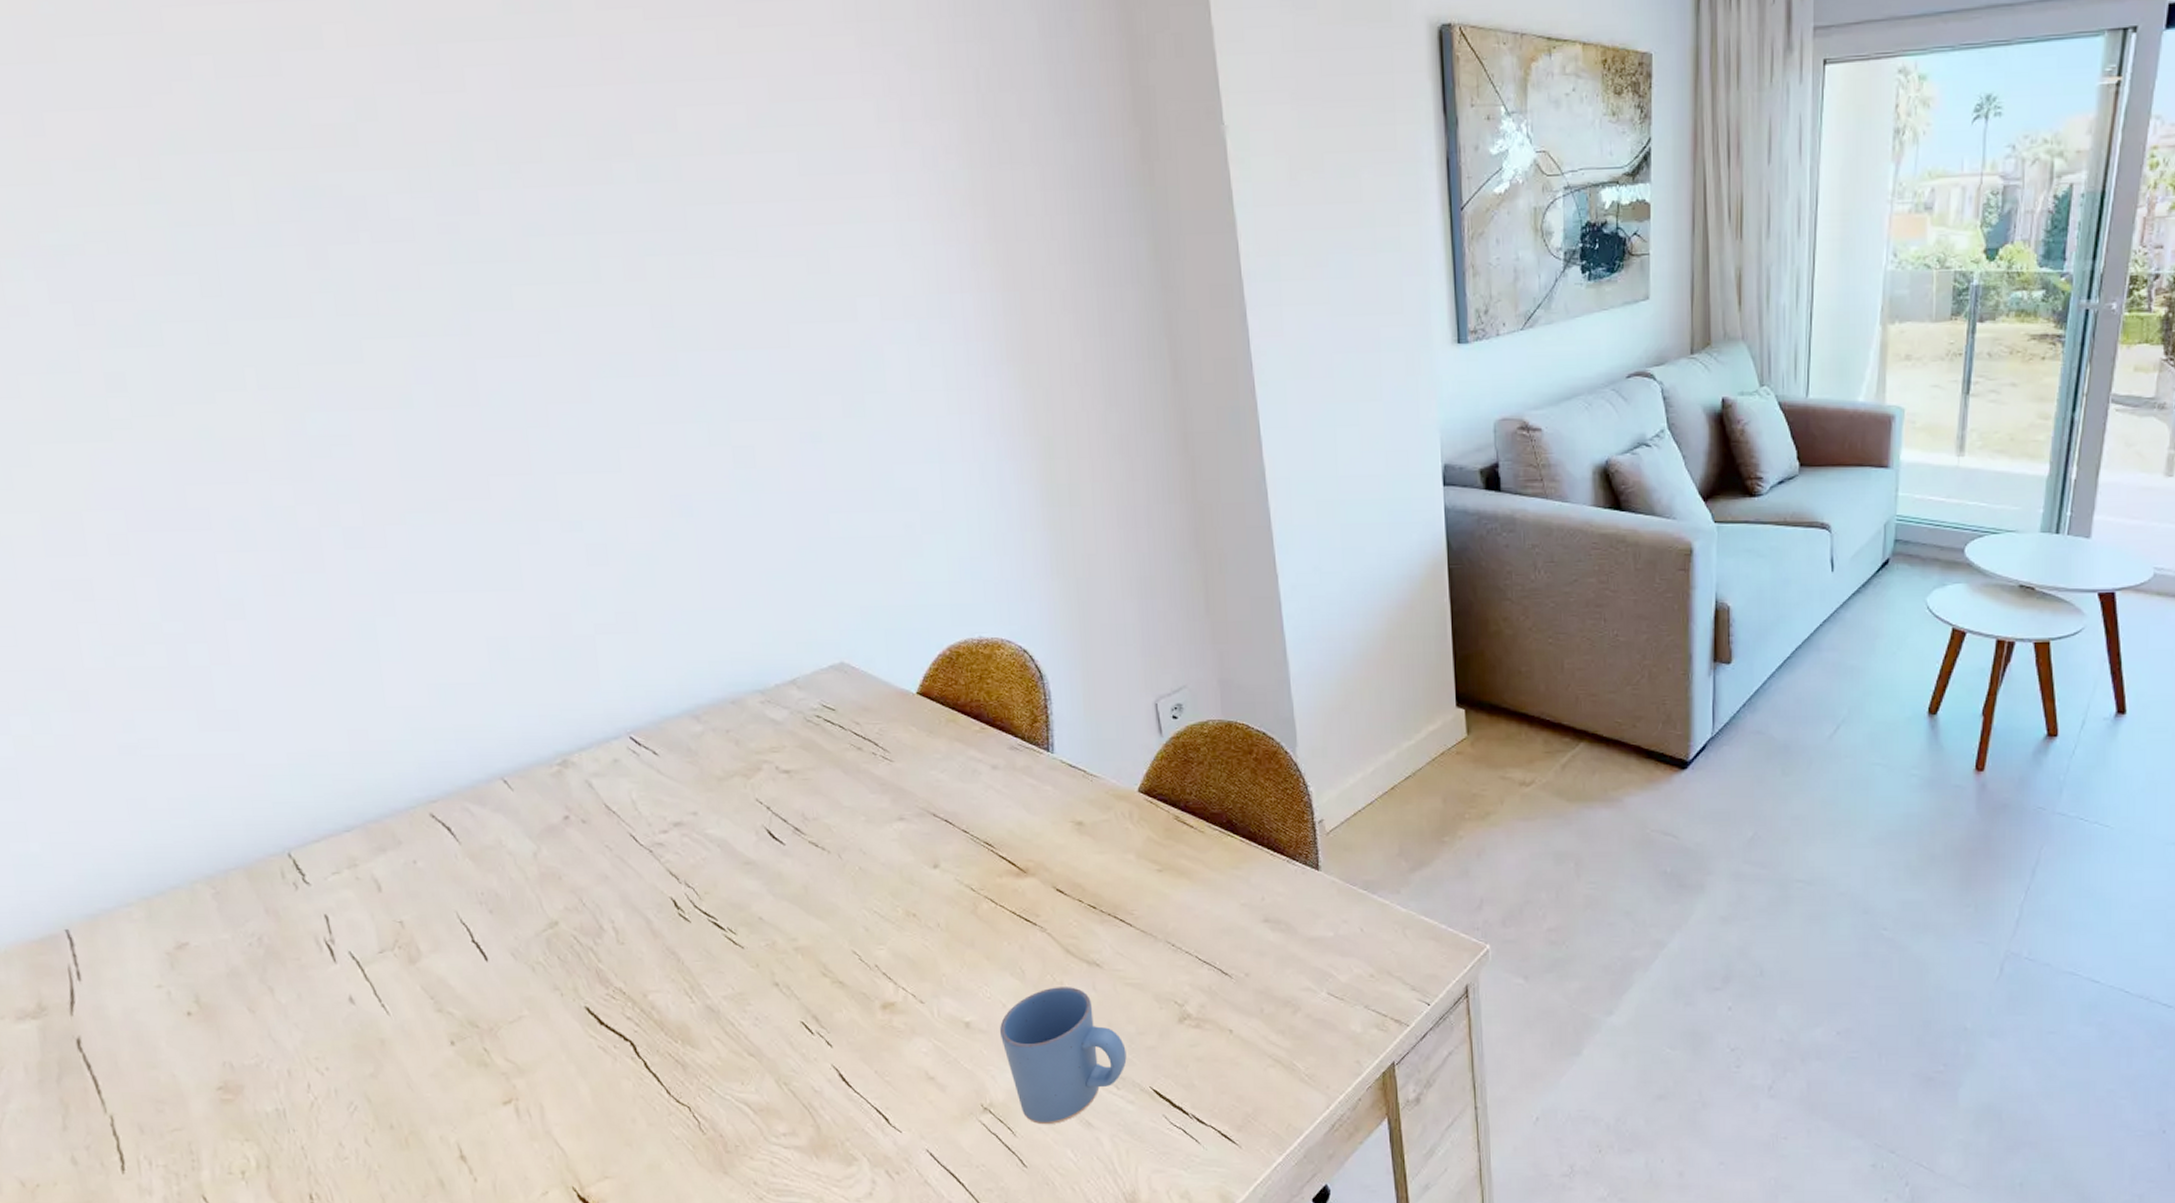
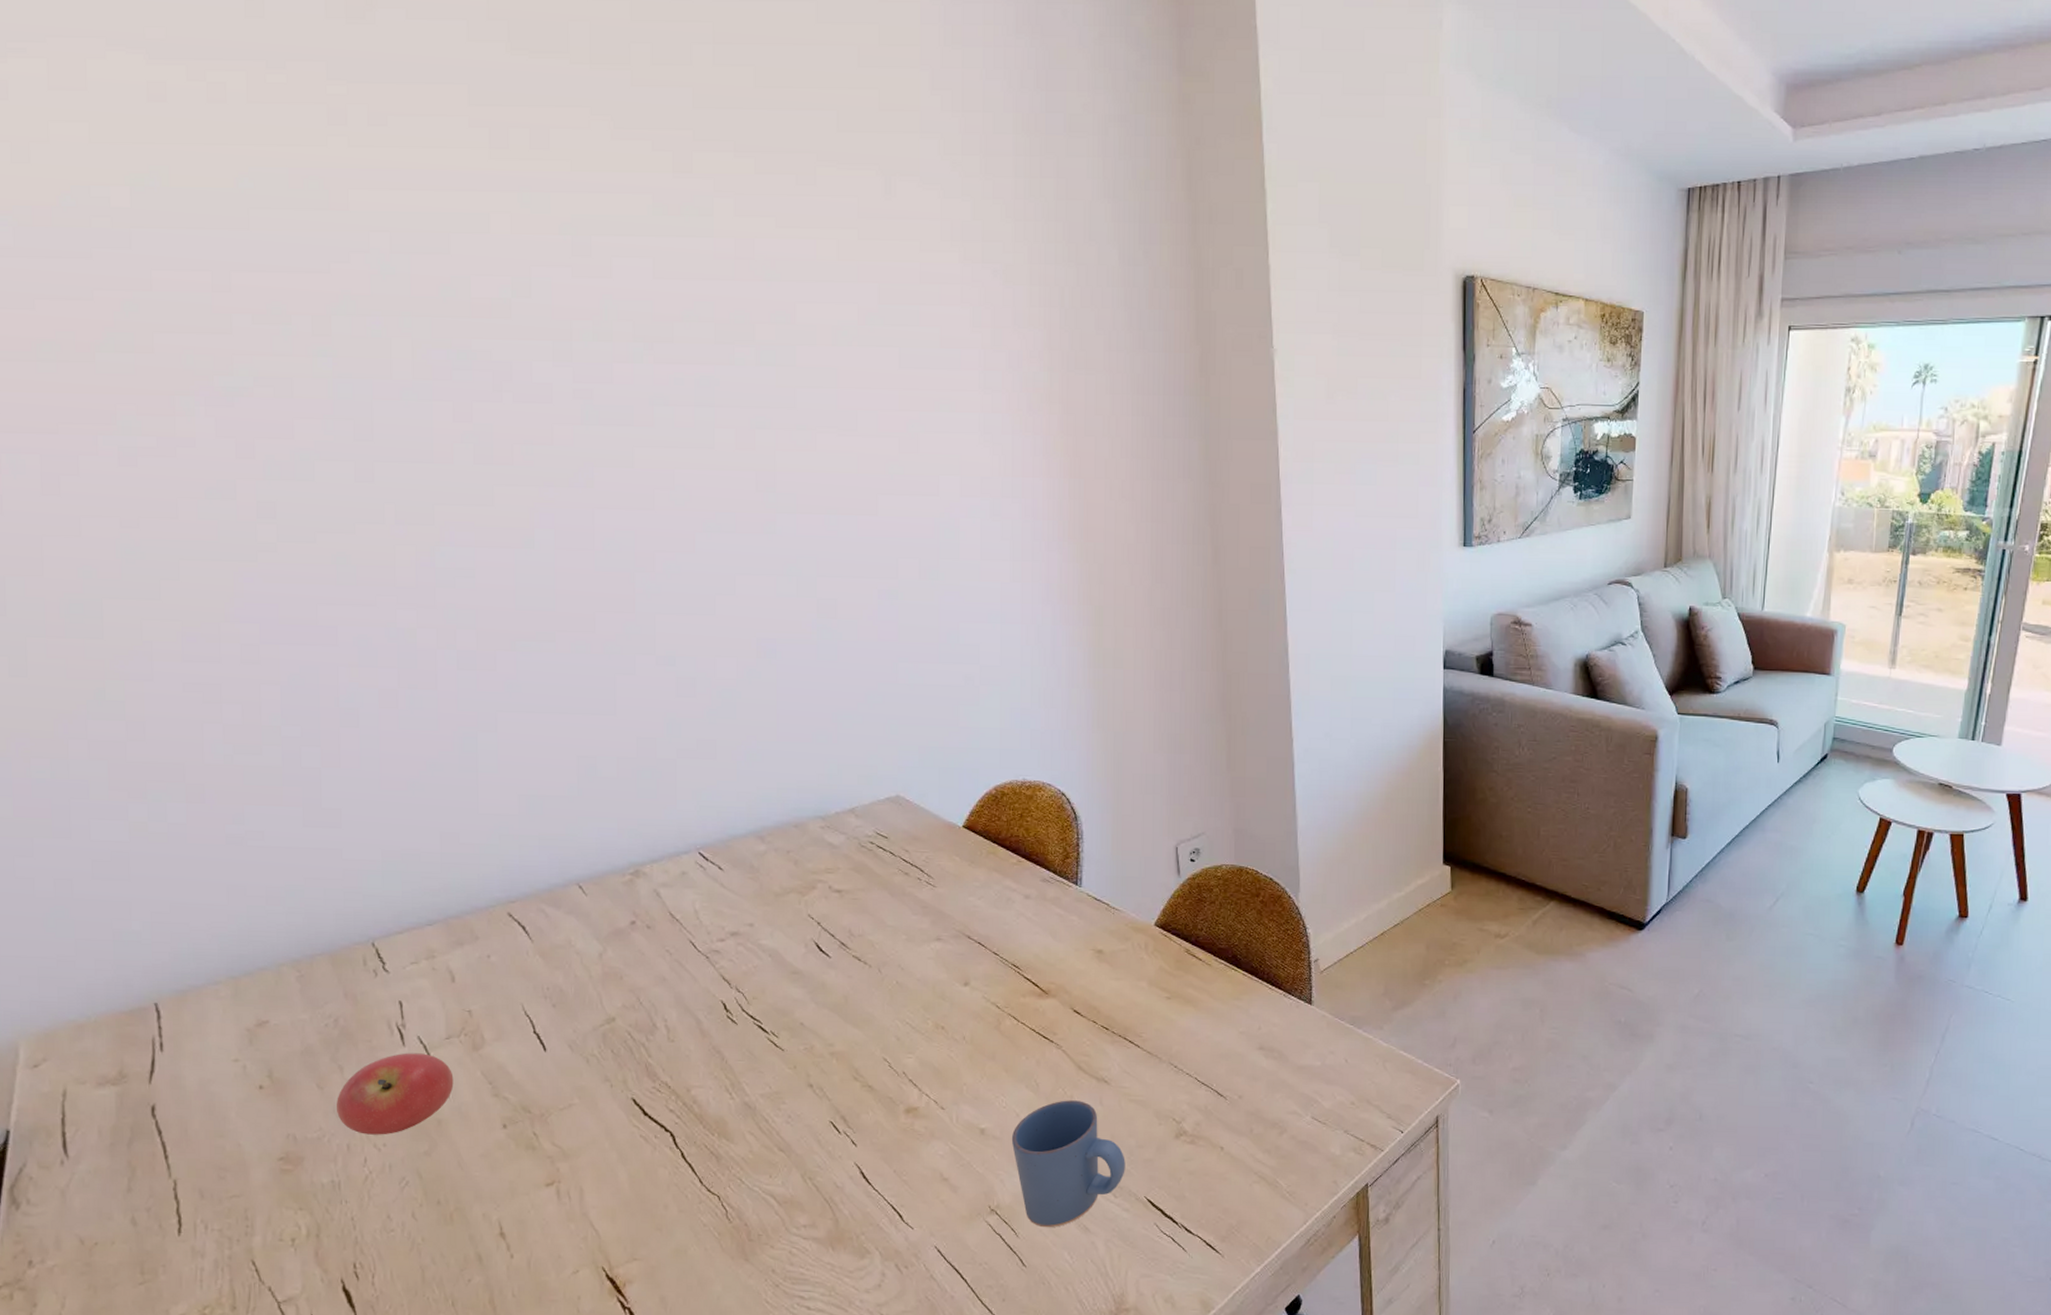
fruit: none [270,969,394,1059] -> present [336,1053,454,1135]

